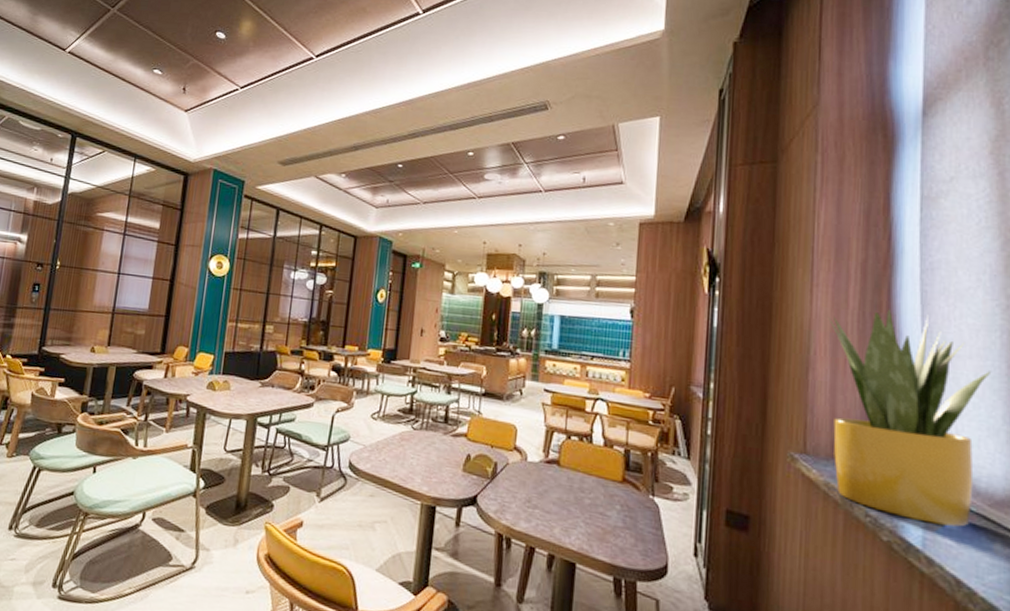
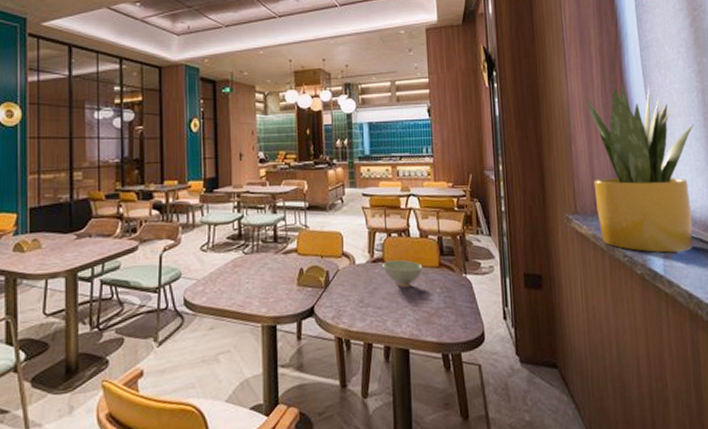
bowl: none [557,464,603,497] -> present [382,260,423,287]

